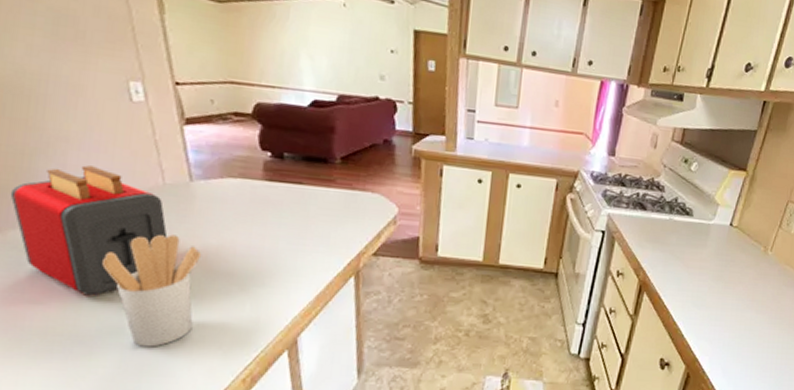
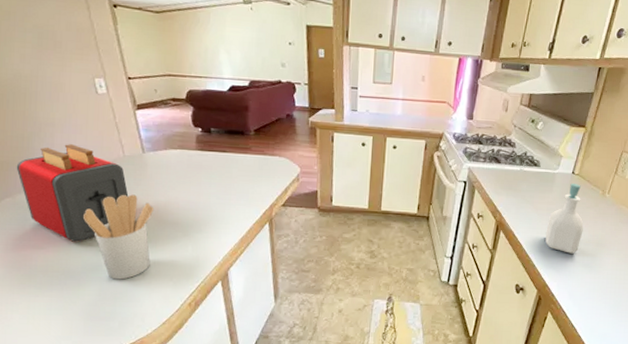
soap bottle: none [697,237,742,322] -> present [545,184,584,254]

